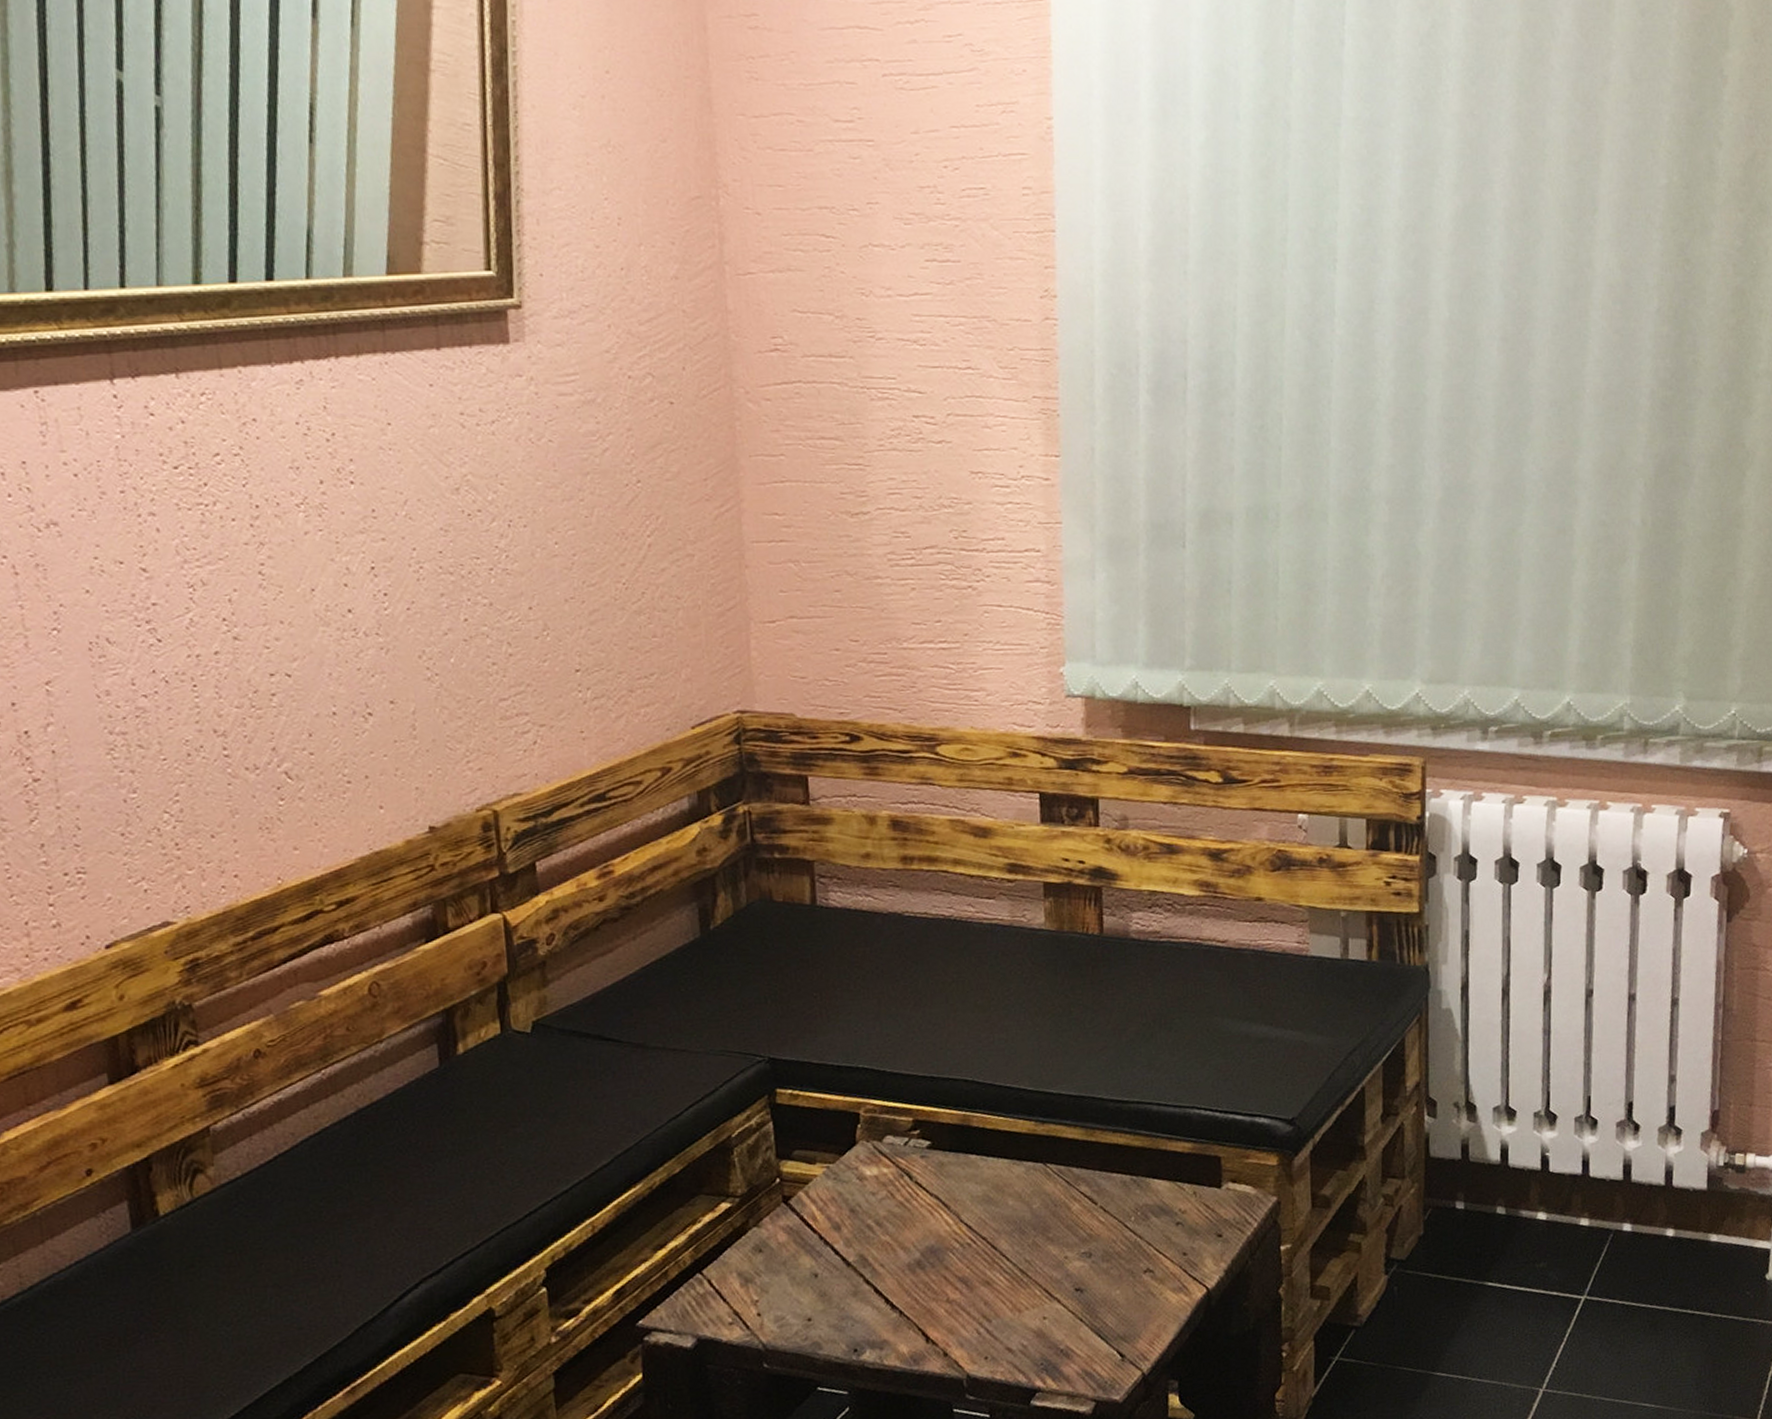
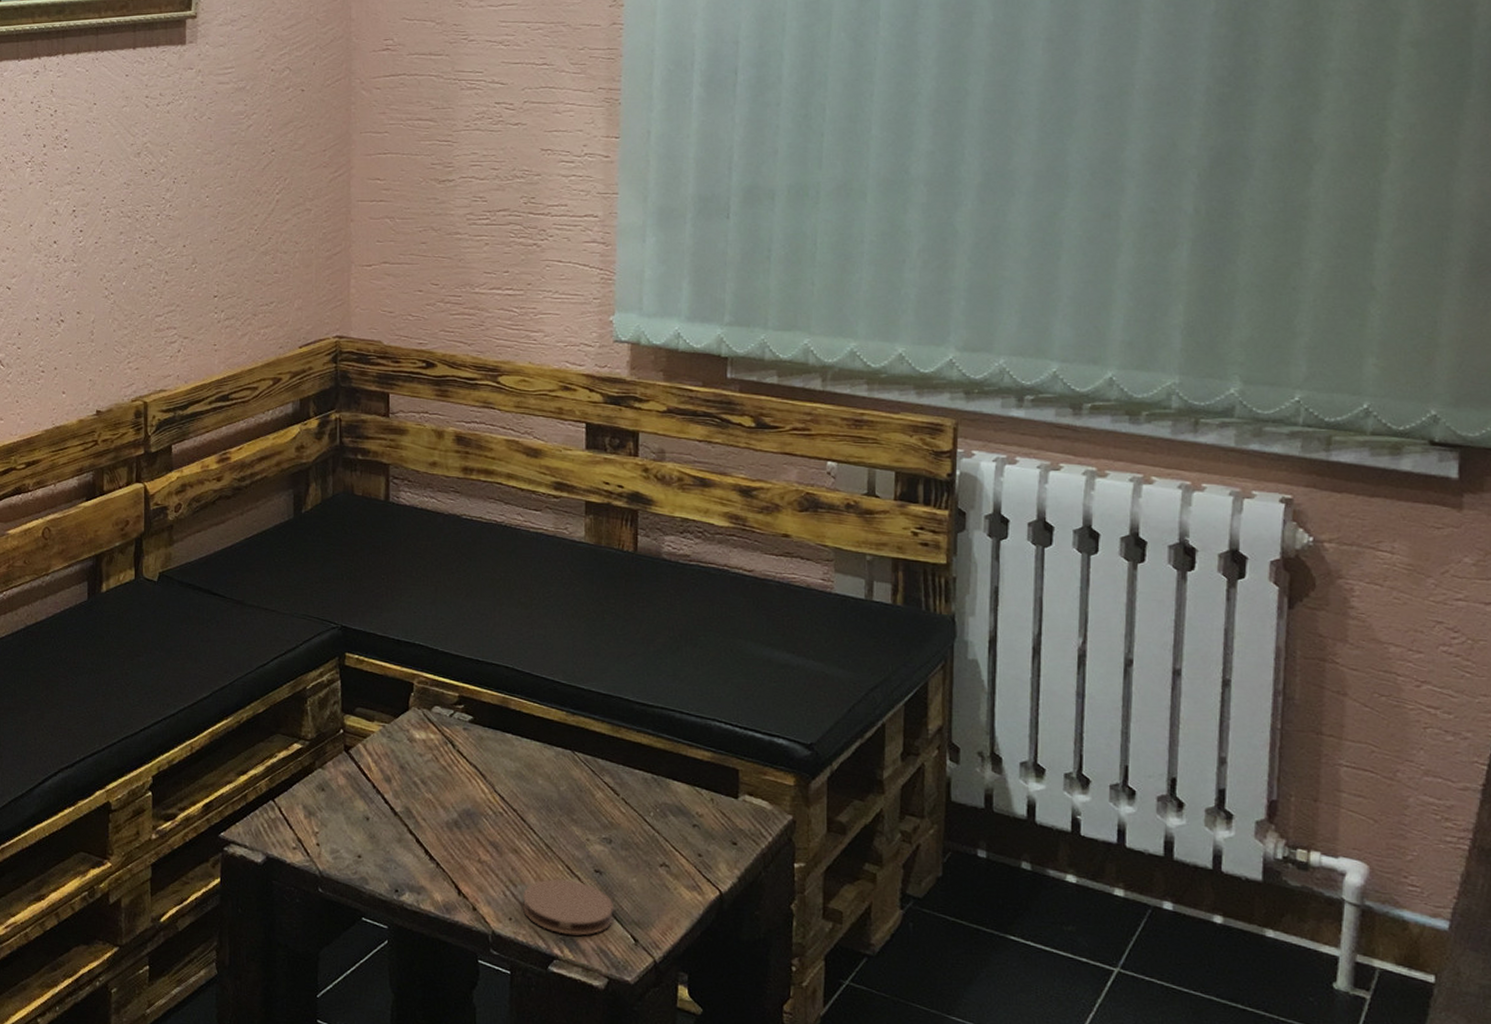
coaster: none [998,1303,1098,1364] -> present [522,879,615,936]

